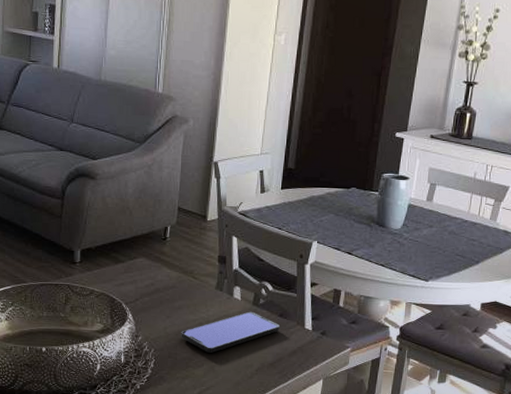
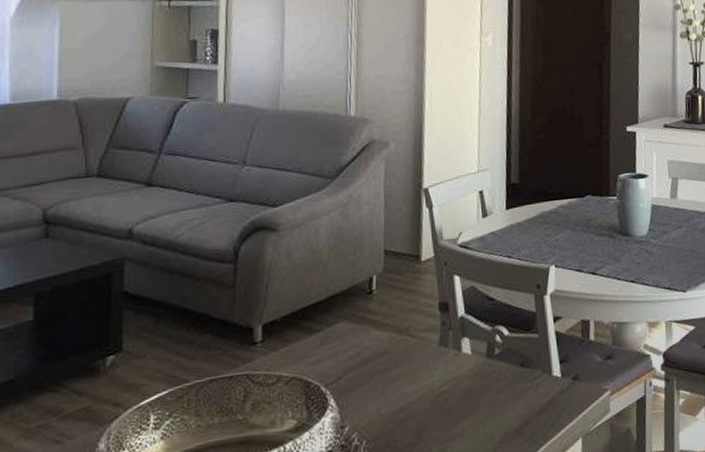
smartphone: present [181,311,280,353] -> none [400,366,522,431]

